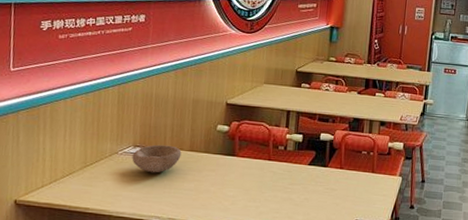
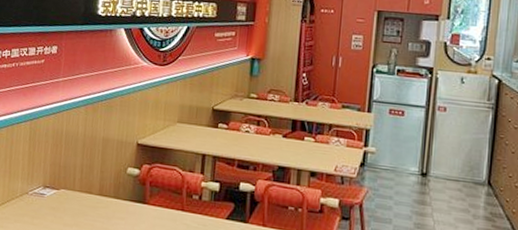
bowl: present [132,144,182,173] -> none [41,186,91,218]

